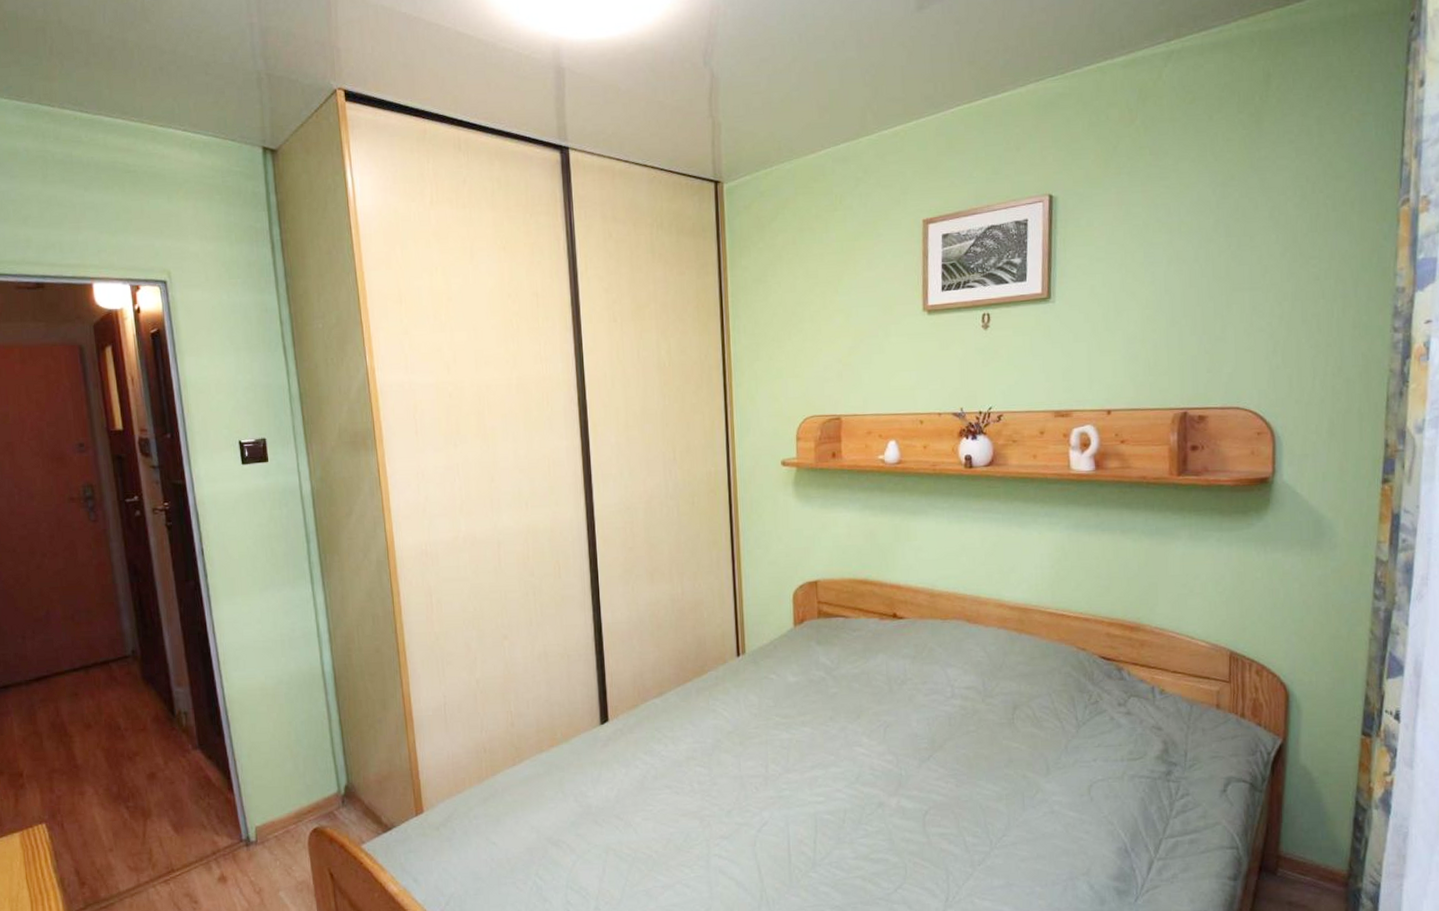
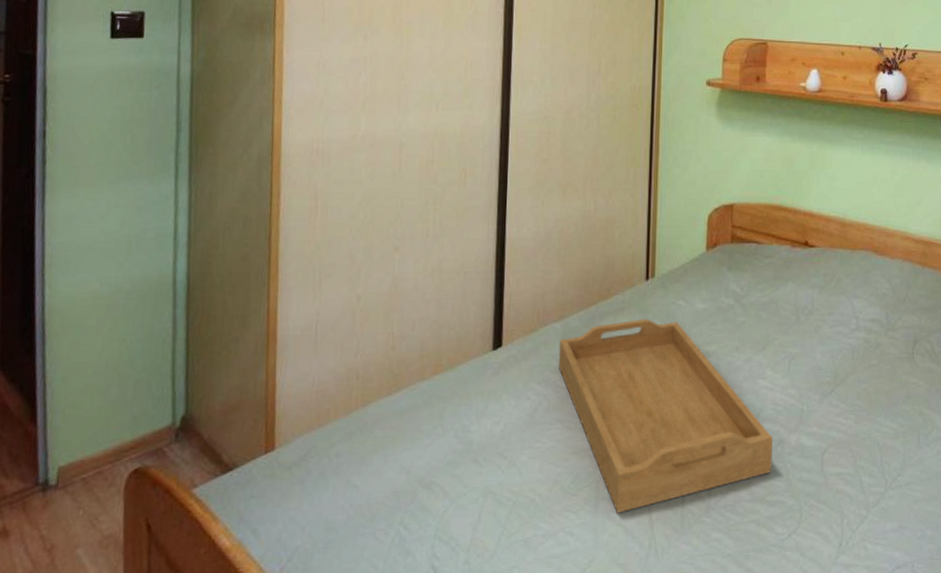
serving tray: none [660,692,874,868] -> present [558,319,773,514]

